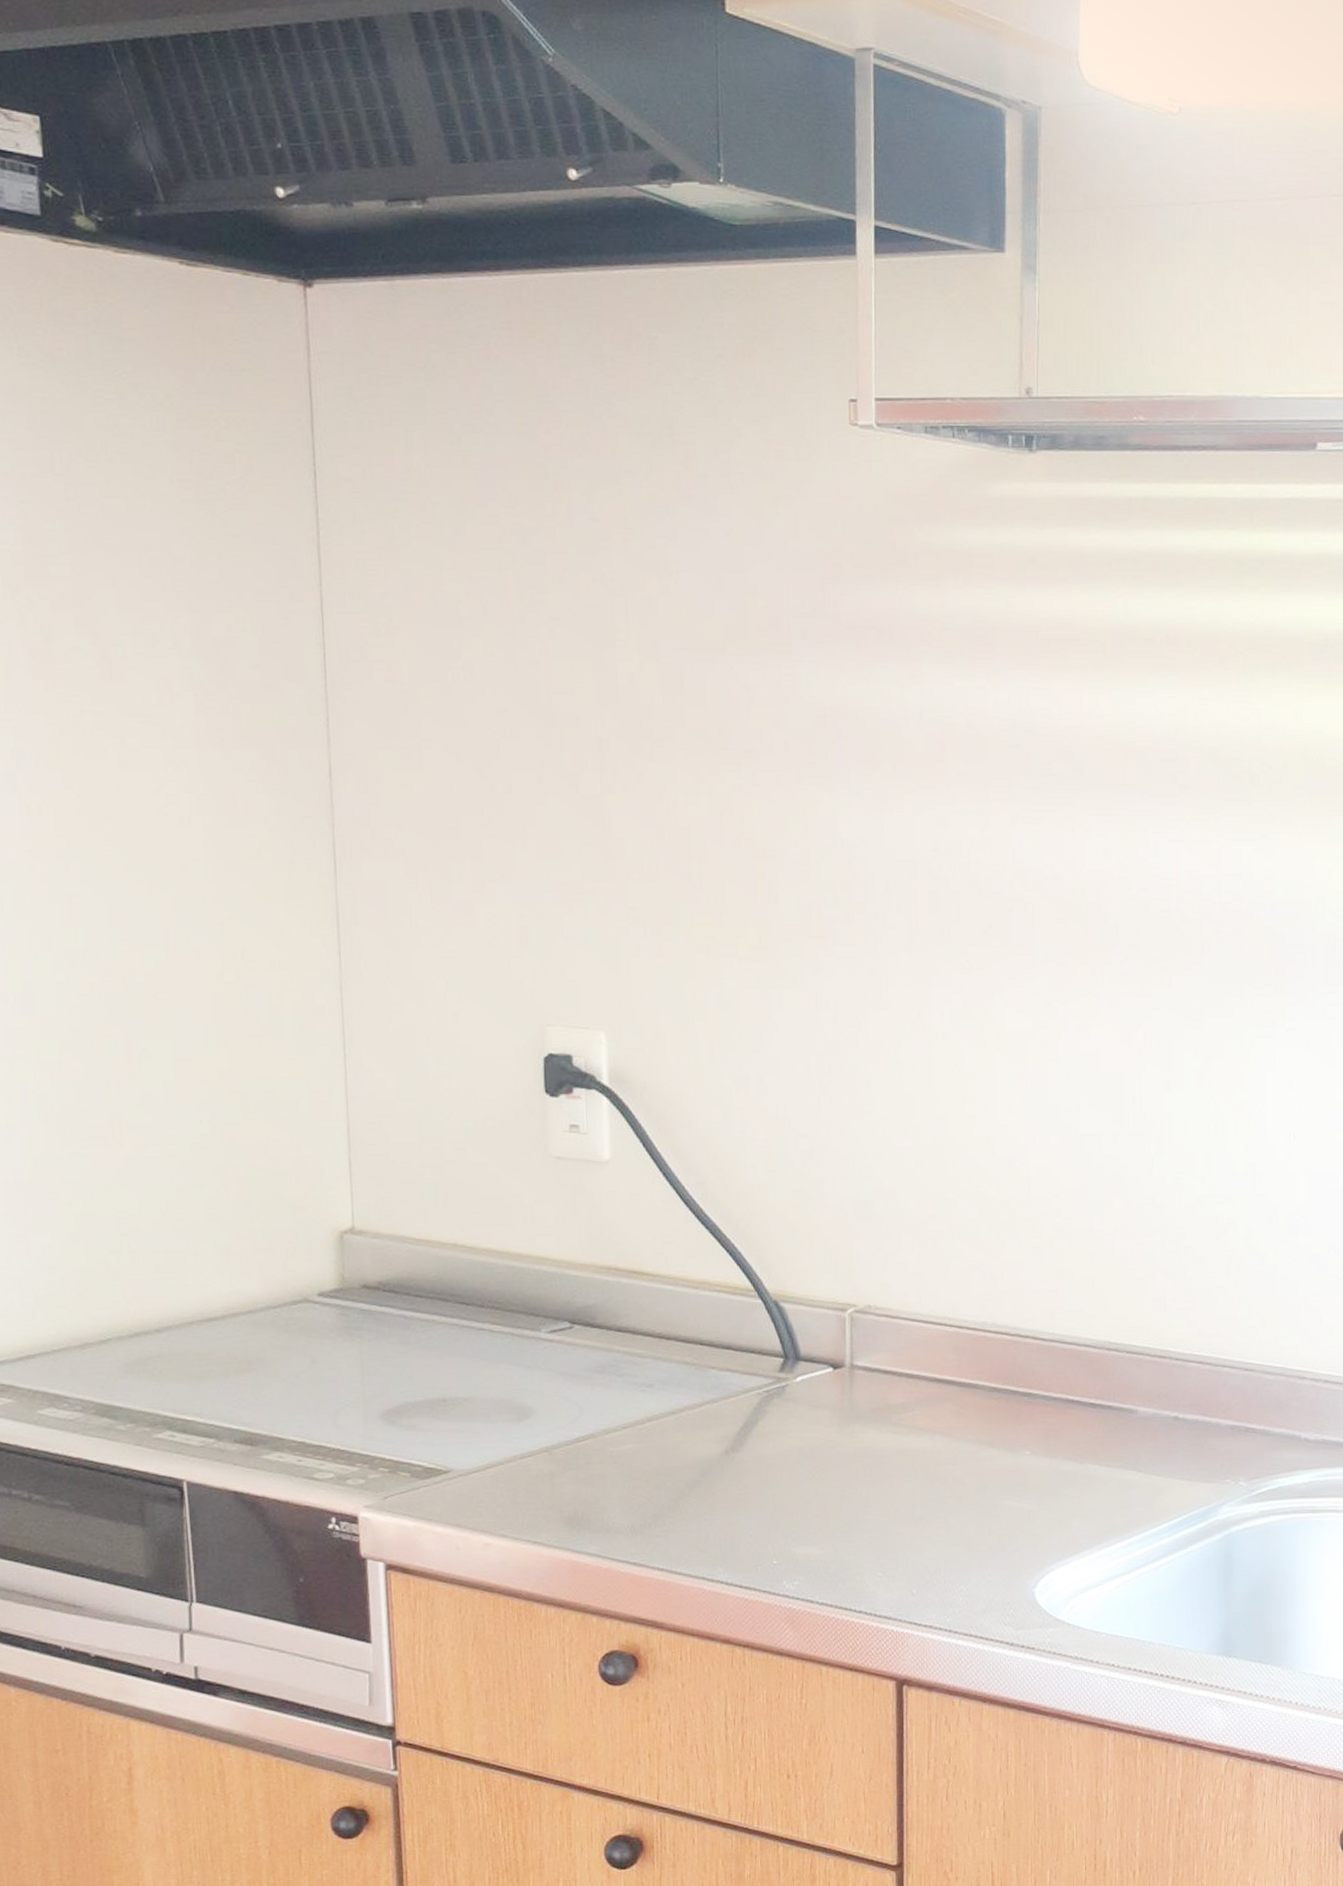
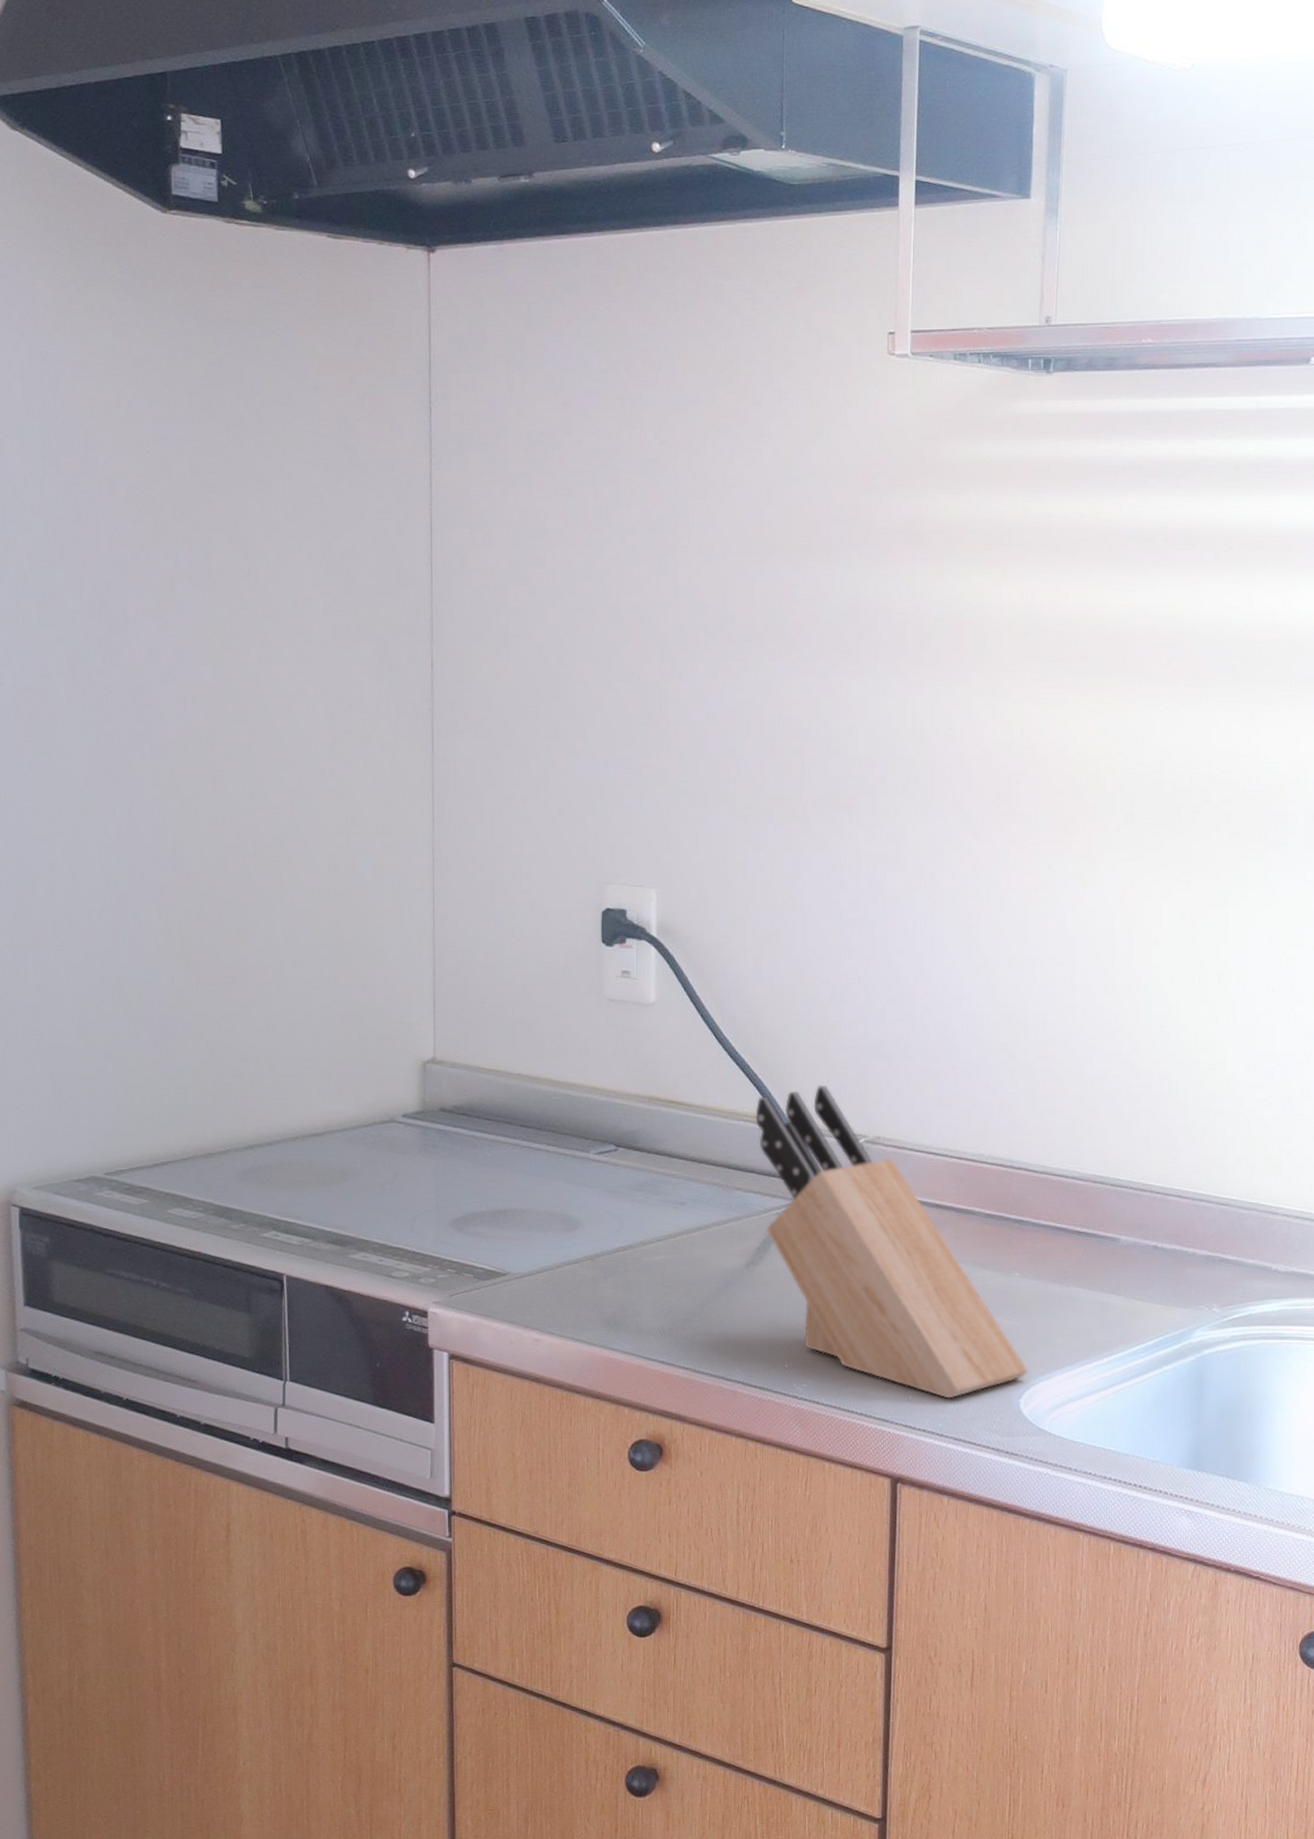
knife block: none [729,1249,1043,1591] -> present [755,1085,1028,1399]

